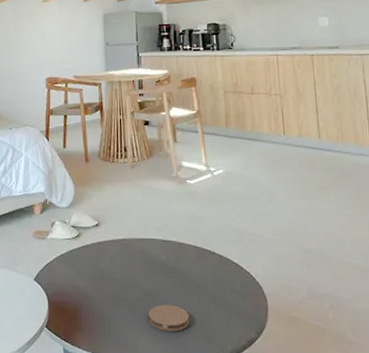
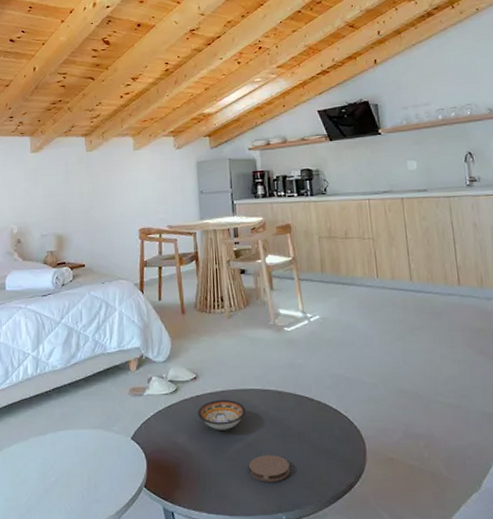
bowl: none [99,248,146,278] -> present [198,400,246,430]

